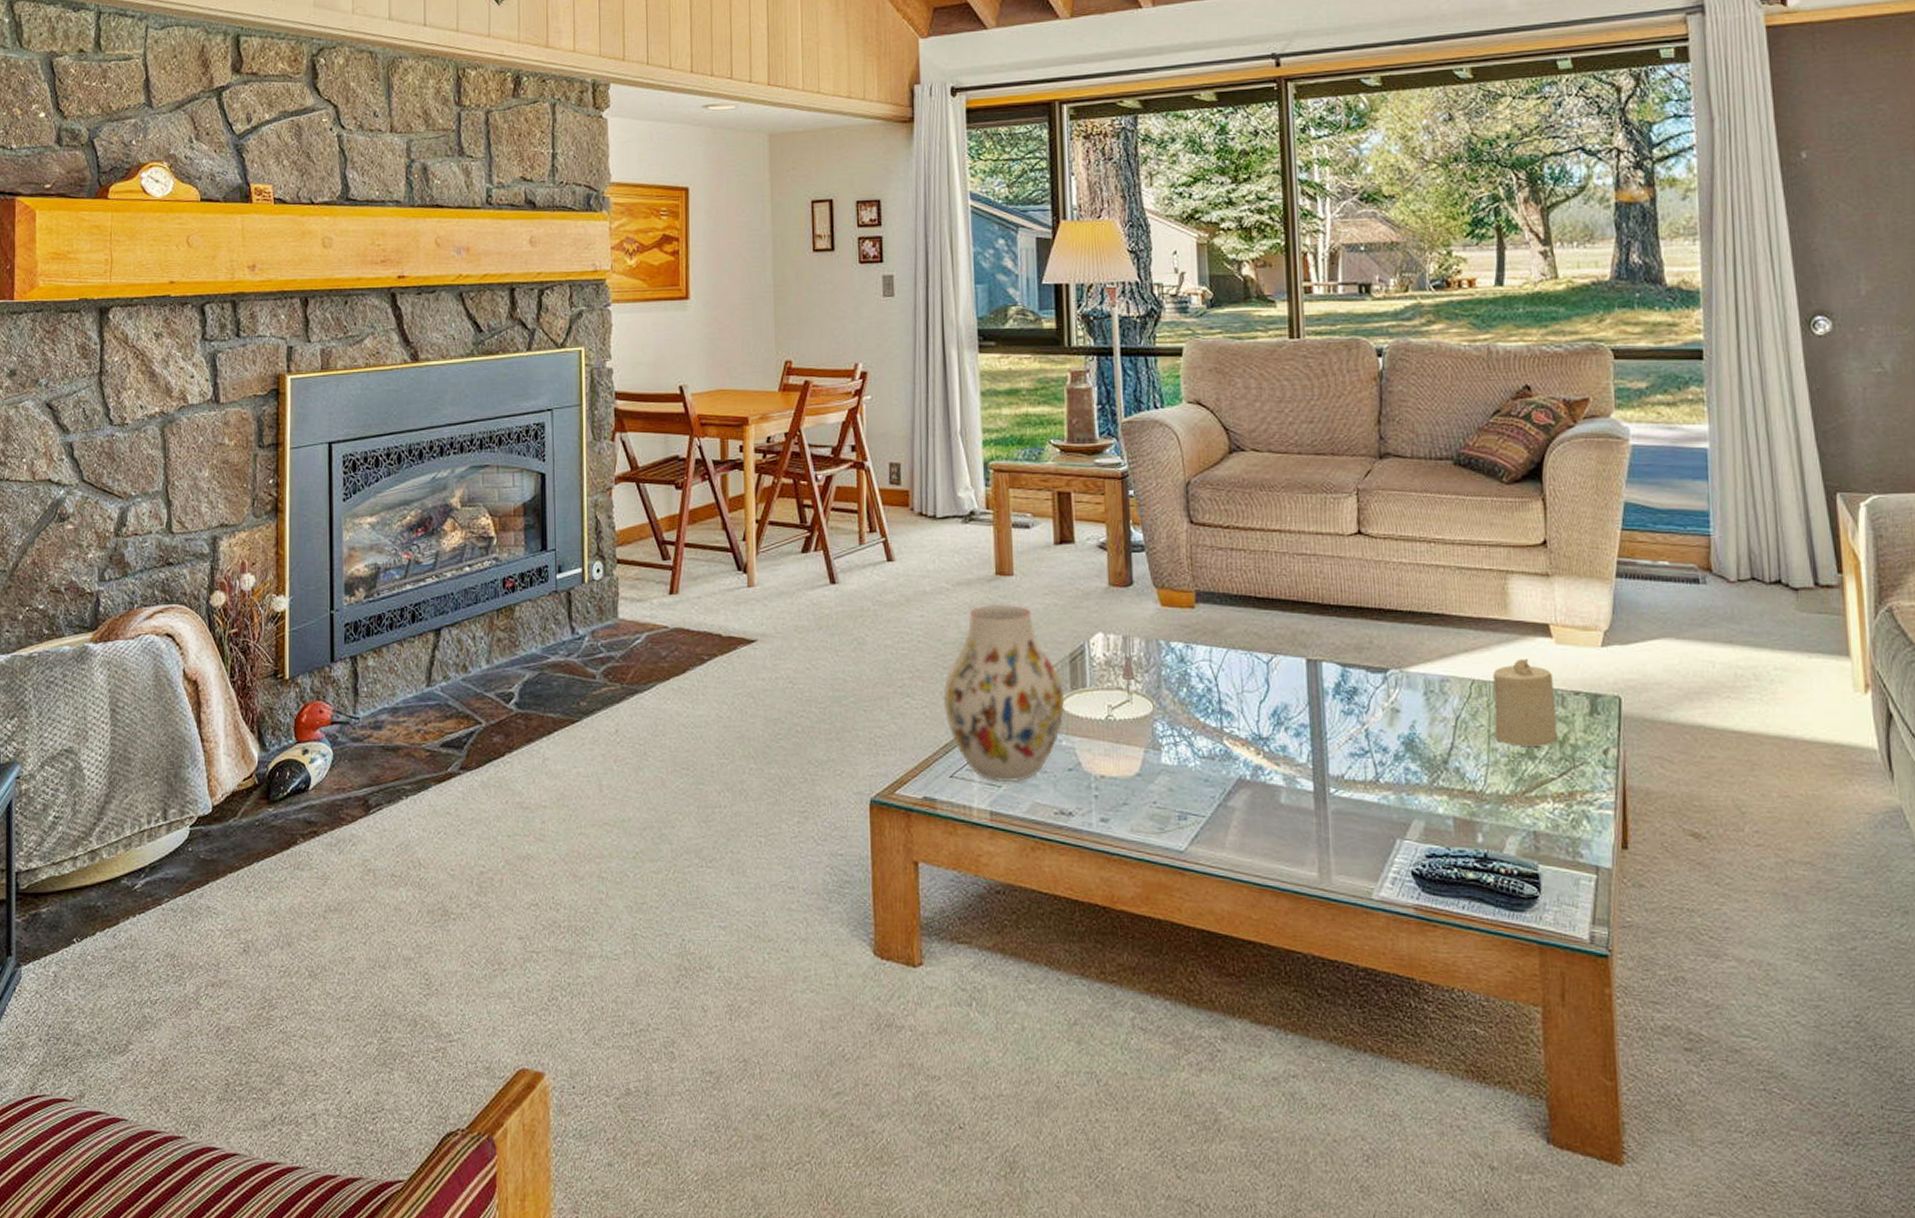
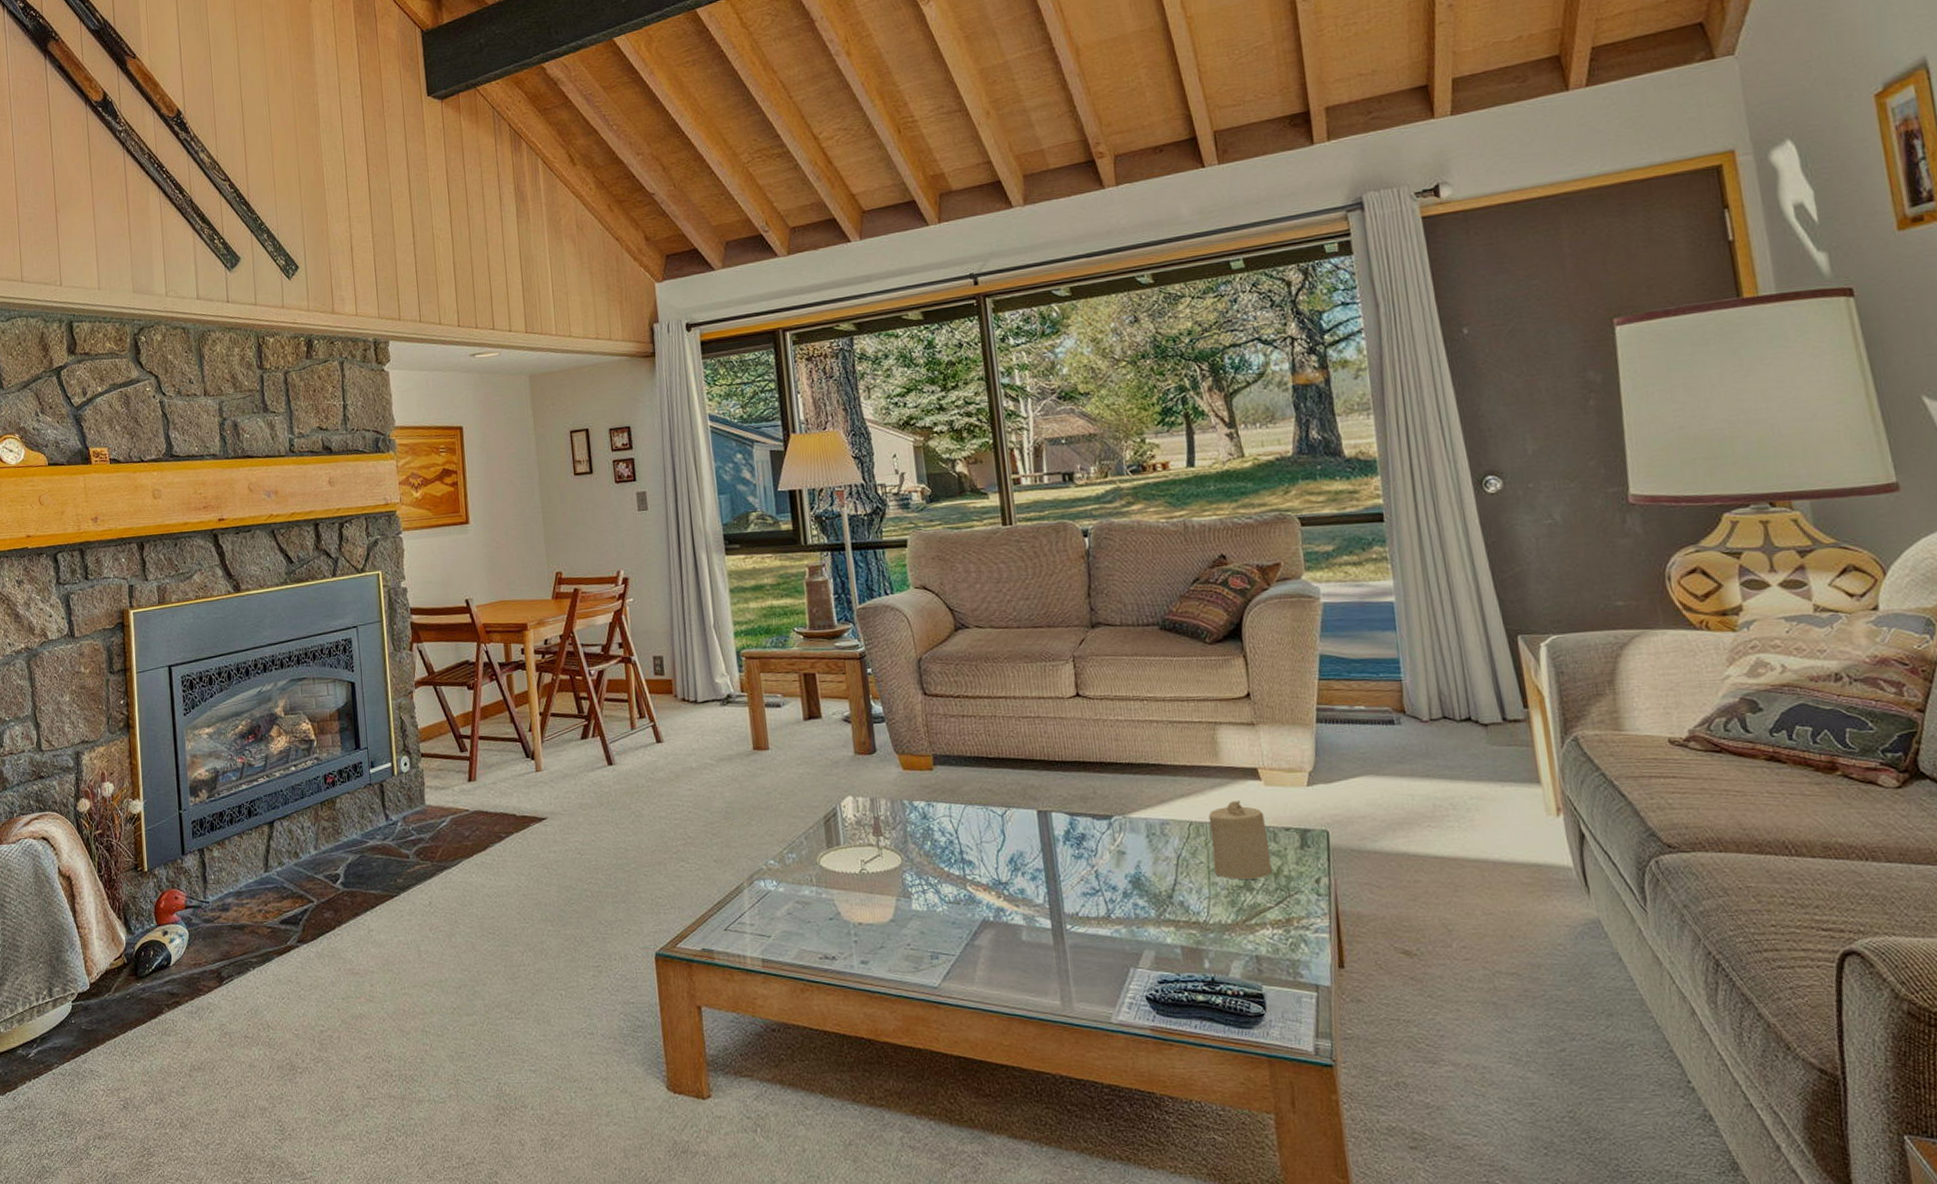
vase: present [943,604,1065,783] -> none [714,775,823,933]

